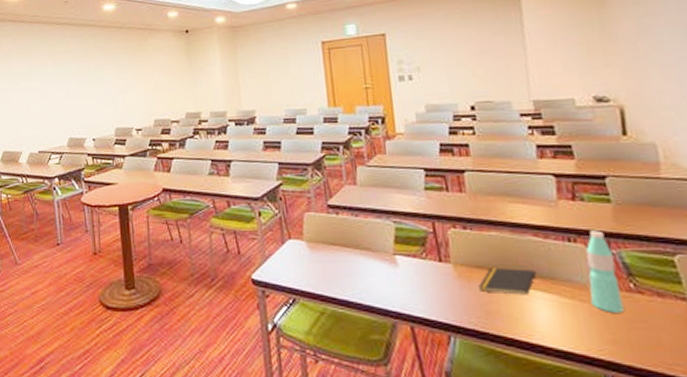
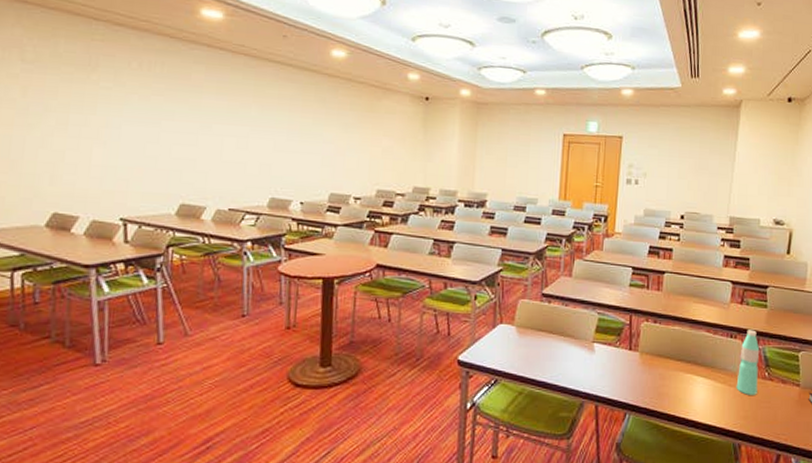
notepad: present [478,267,537,295] -> none [656,356,702,380]

